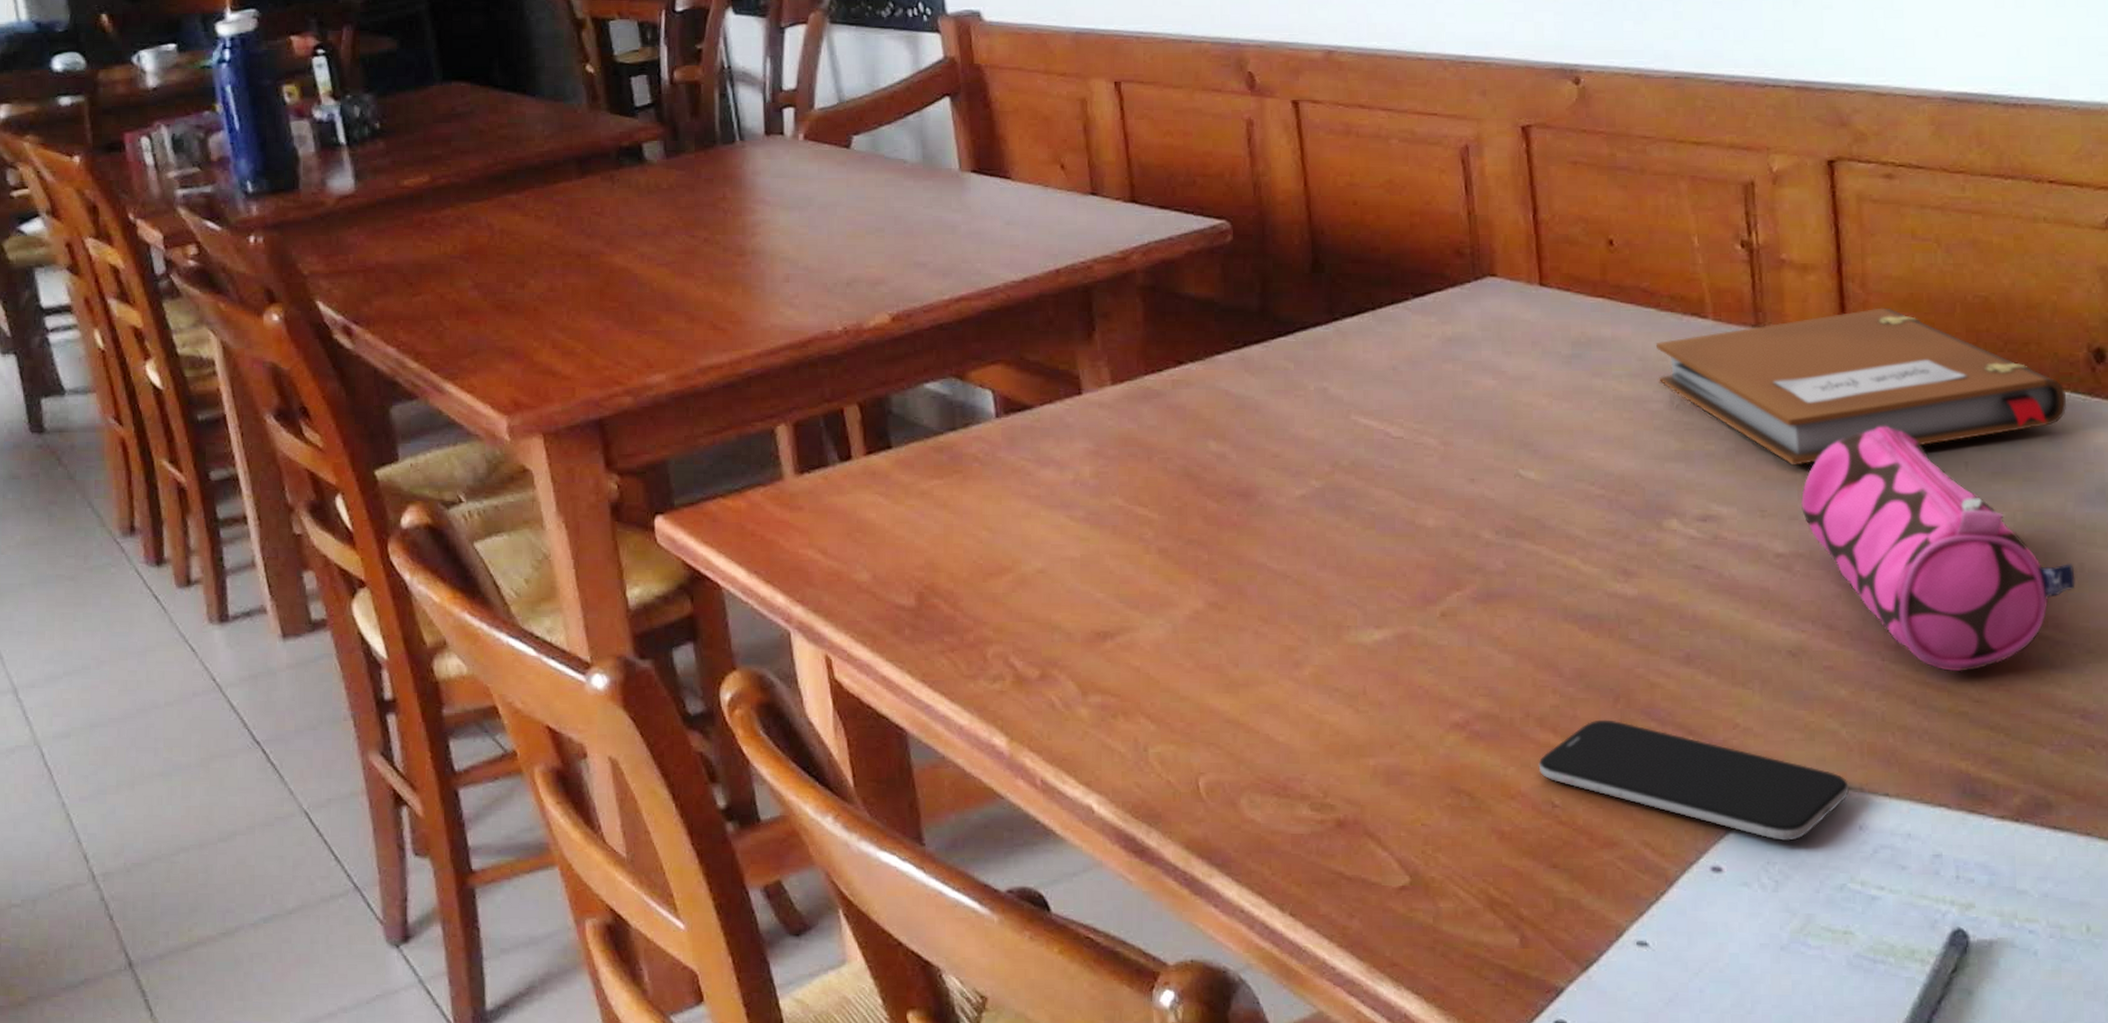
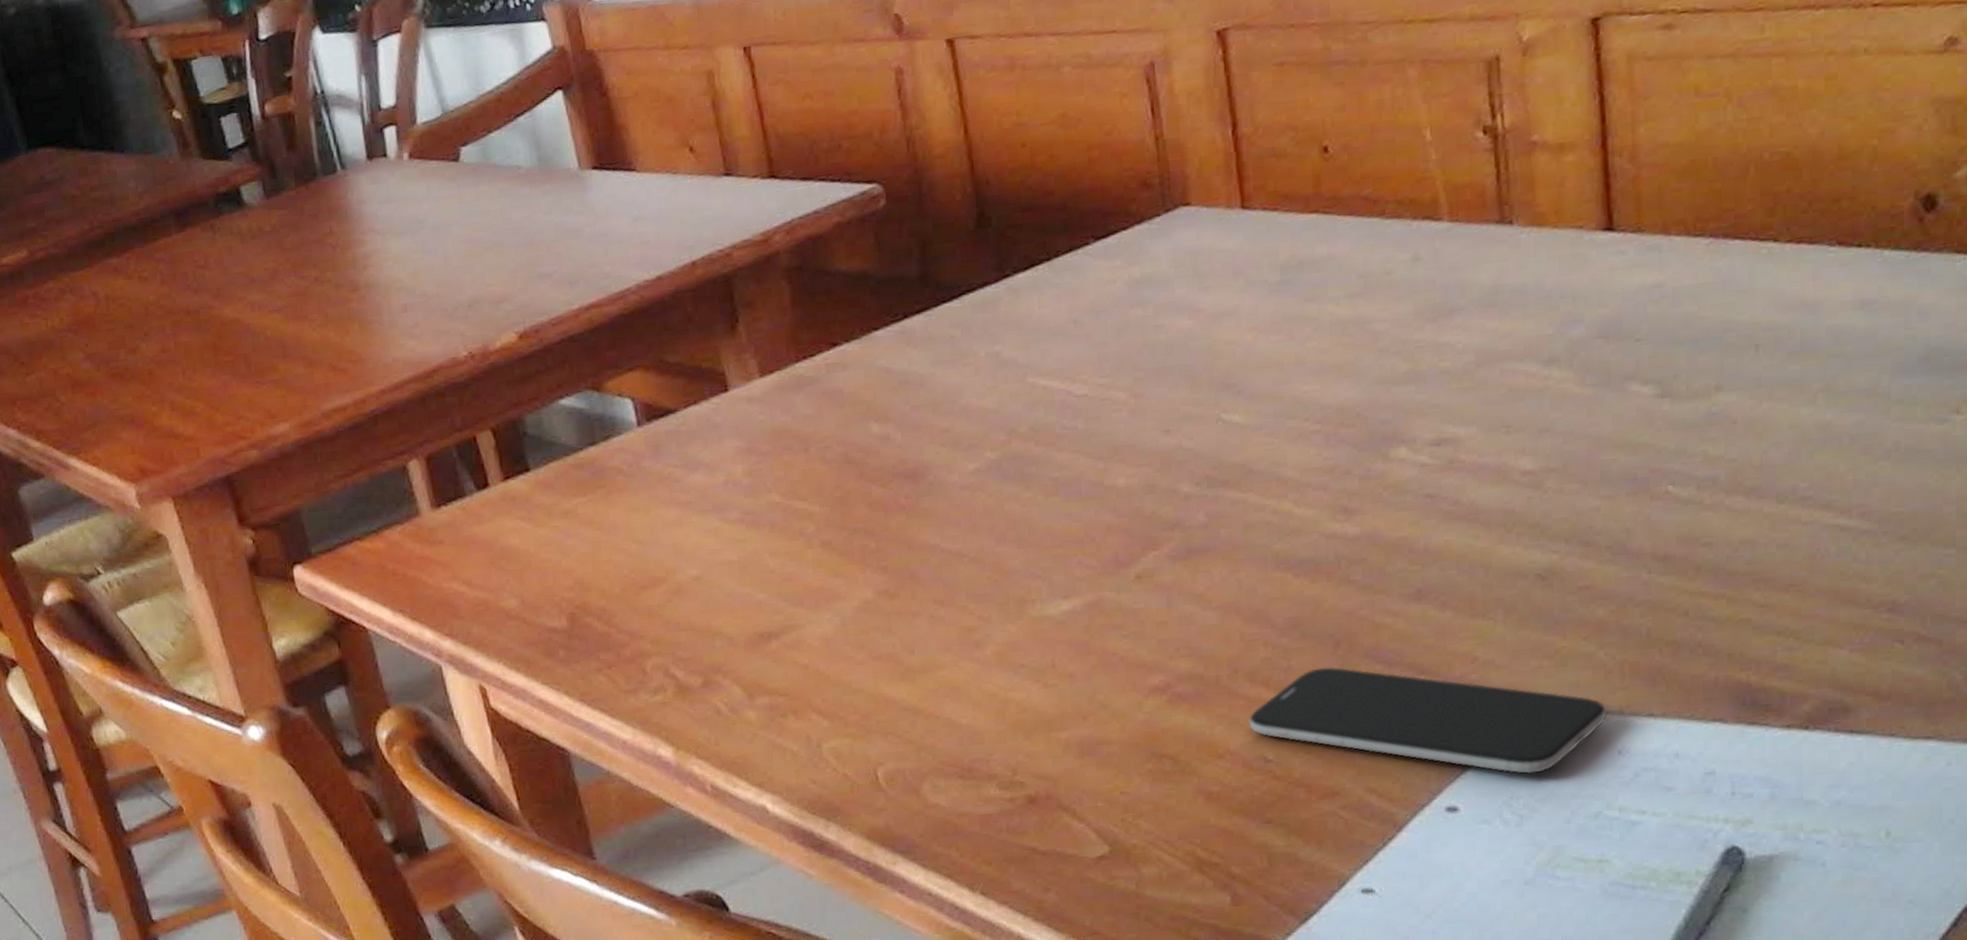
notebook: present [1655,307,2066,466] -> none [1379,180,1884,373]
pencil case: present [1801,426,2075,672] -> none [1554,315,1888,577]

